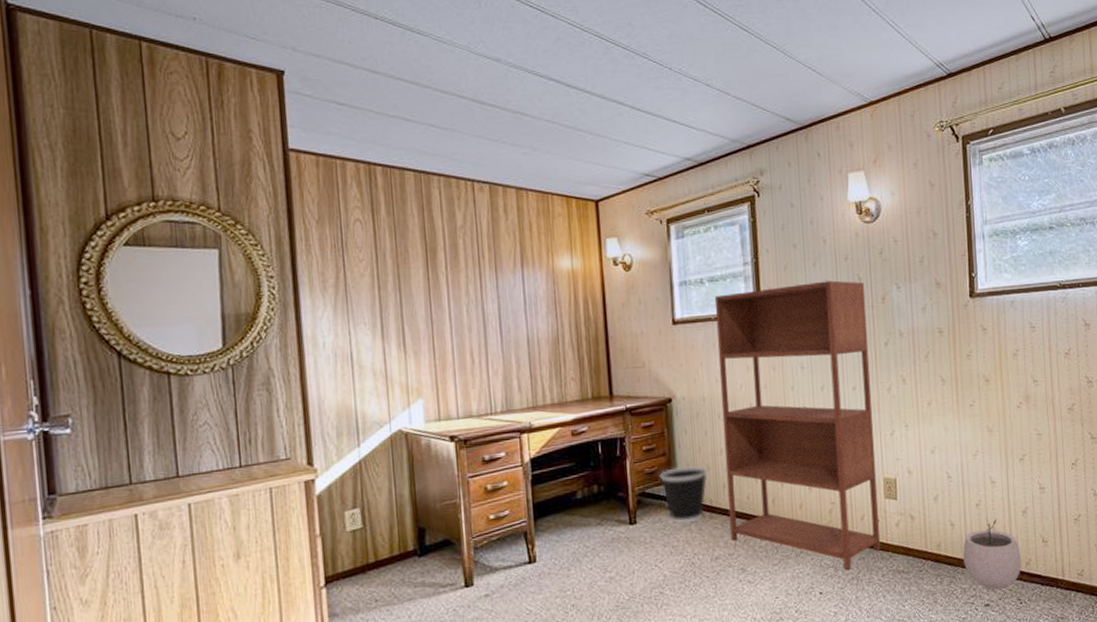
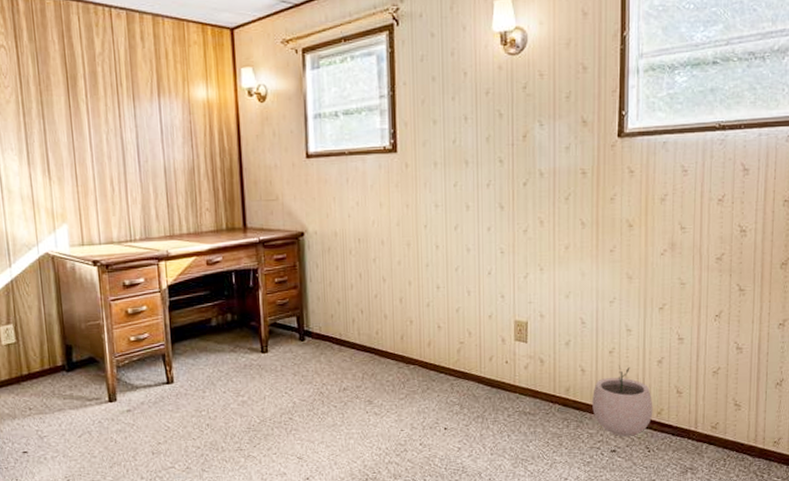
wastebasket: present [659,466,707,524] -> none [290,299,338,355]
bookshelf: present [714,280,881,570] -> none [349,116,508,408]

